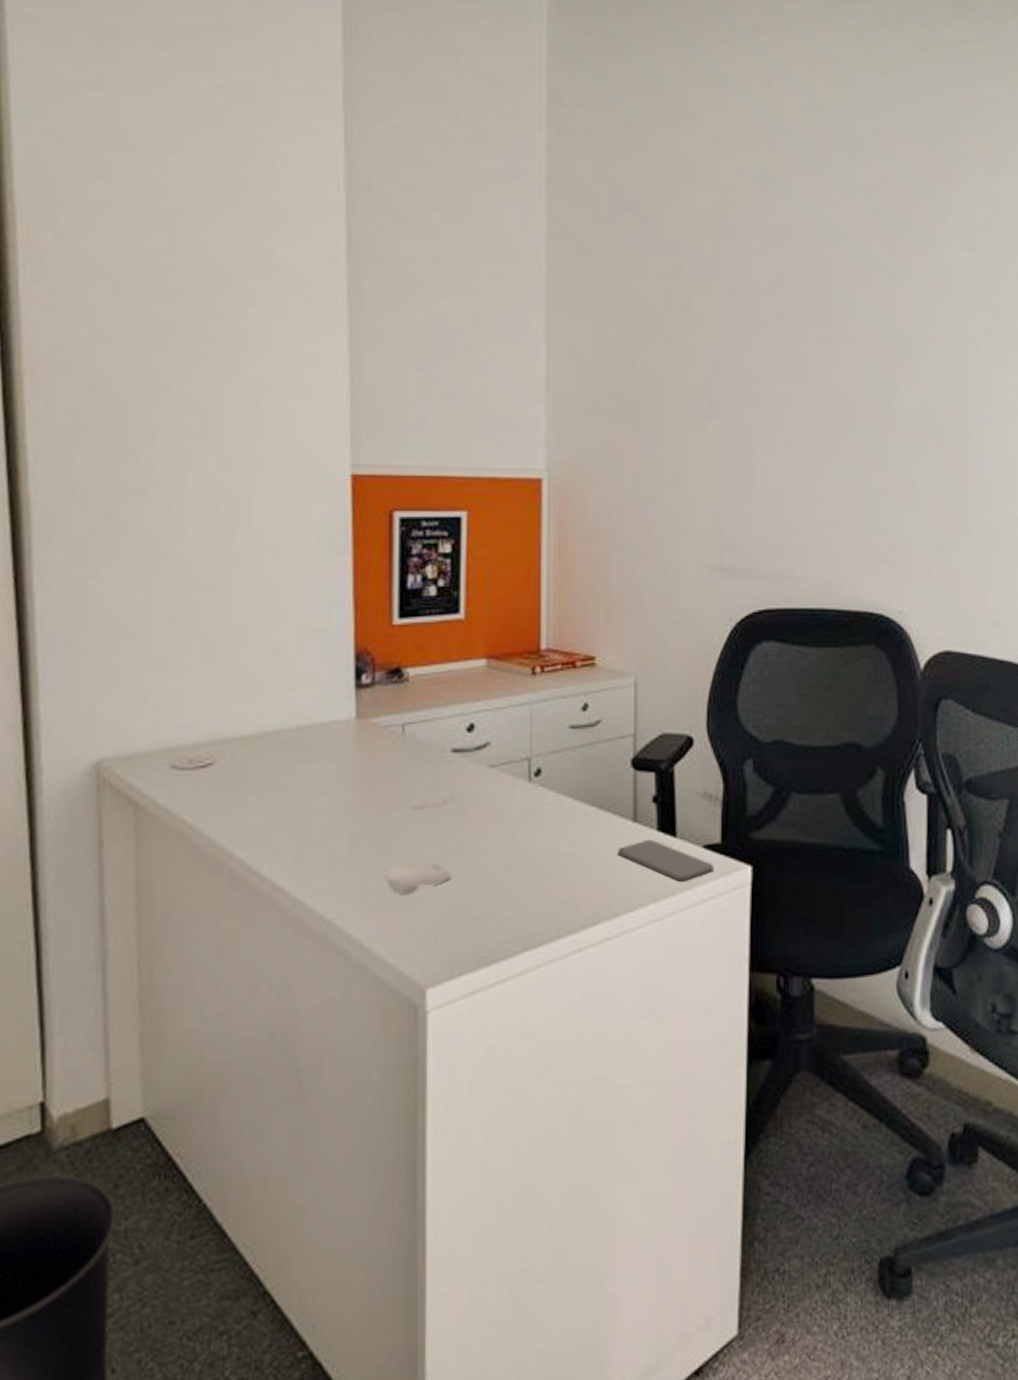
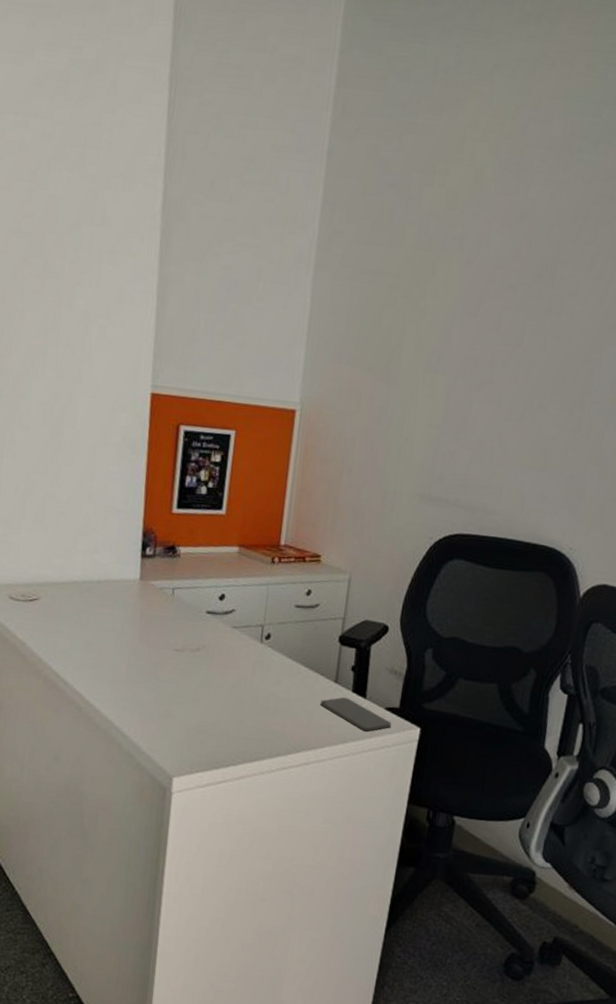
computer mouse: present [385,862,451,894] -> none [151,687,198,710]

